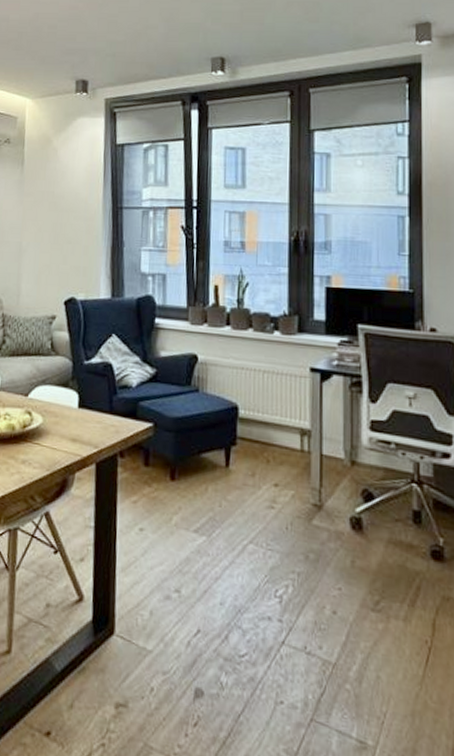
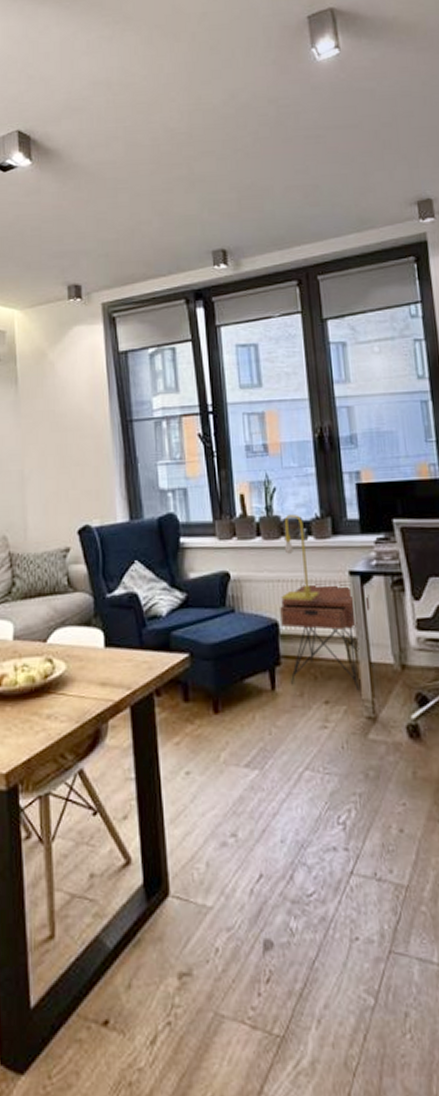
nightstand: none [241,375,327,477] -> present [280,583,374,689]
table lamp: none [243,308,280,390] -> present [281,514,319,601]

